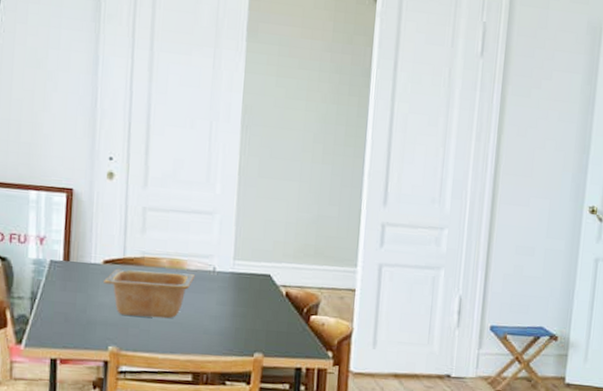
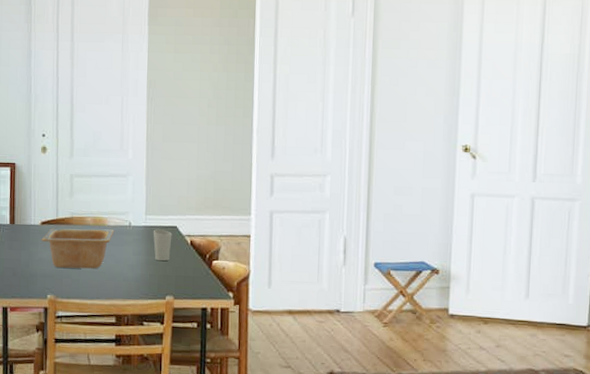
cup: none [241,277,265,314] -> present [153,229,172,261]

